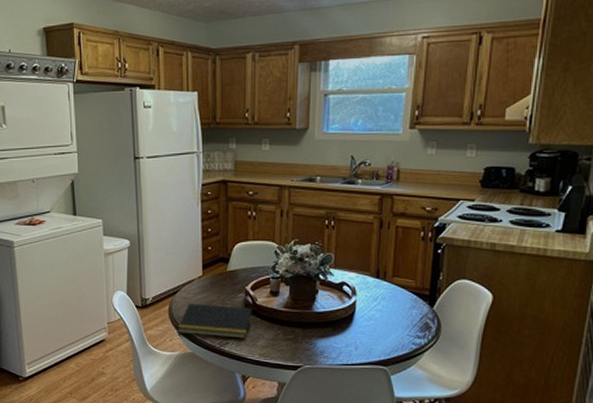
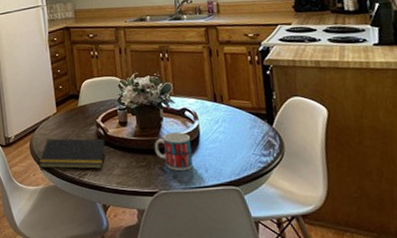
mug: none [305,307,345,347] -> present [154,132,194,172]

